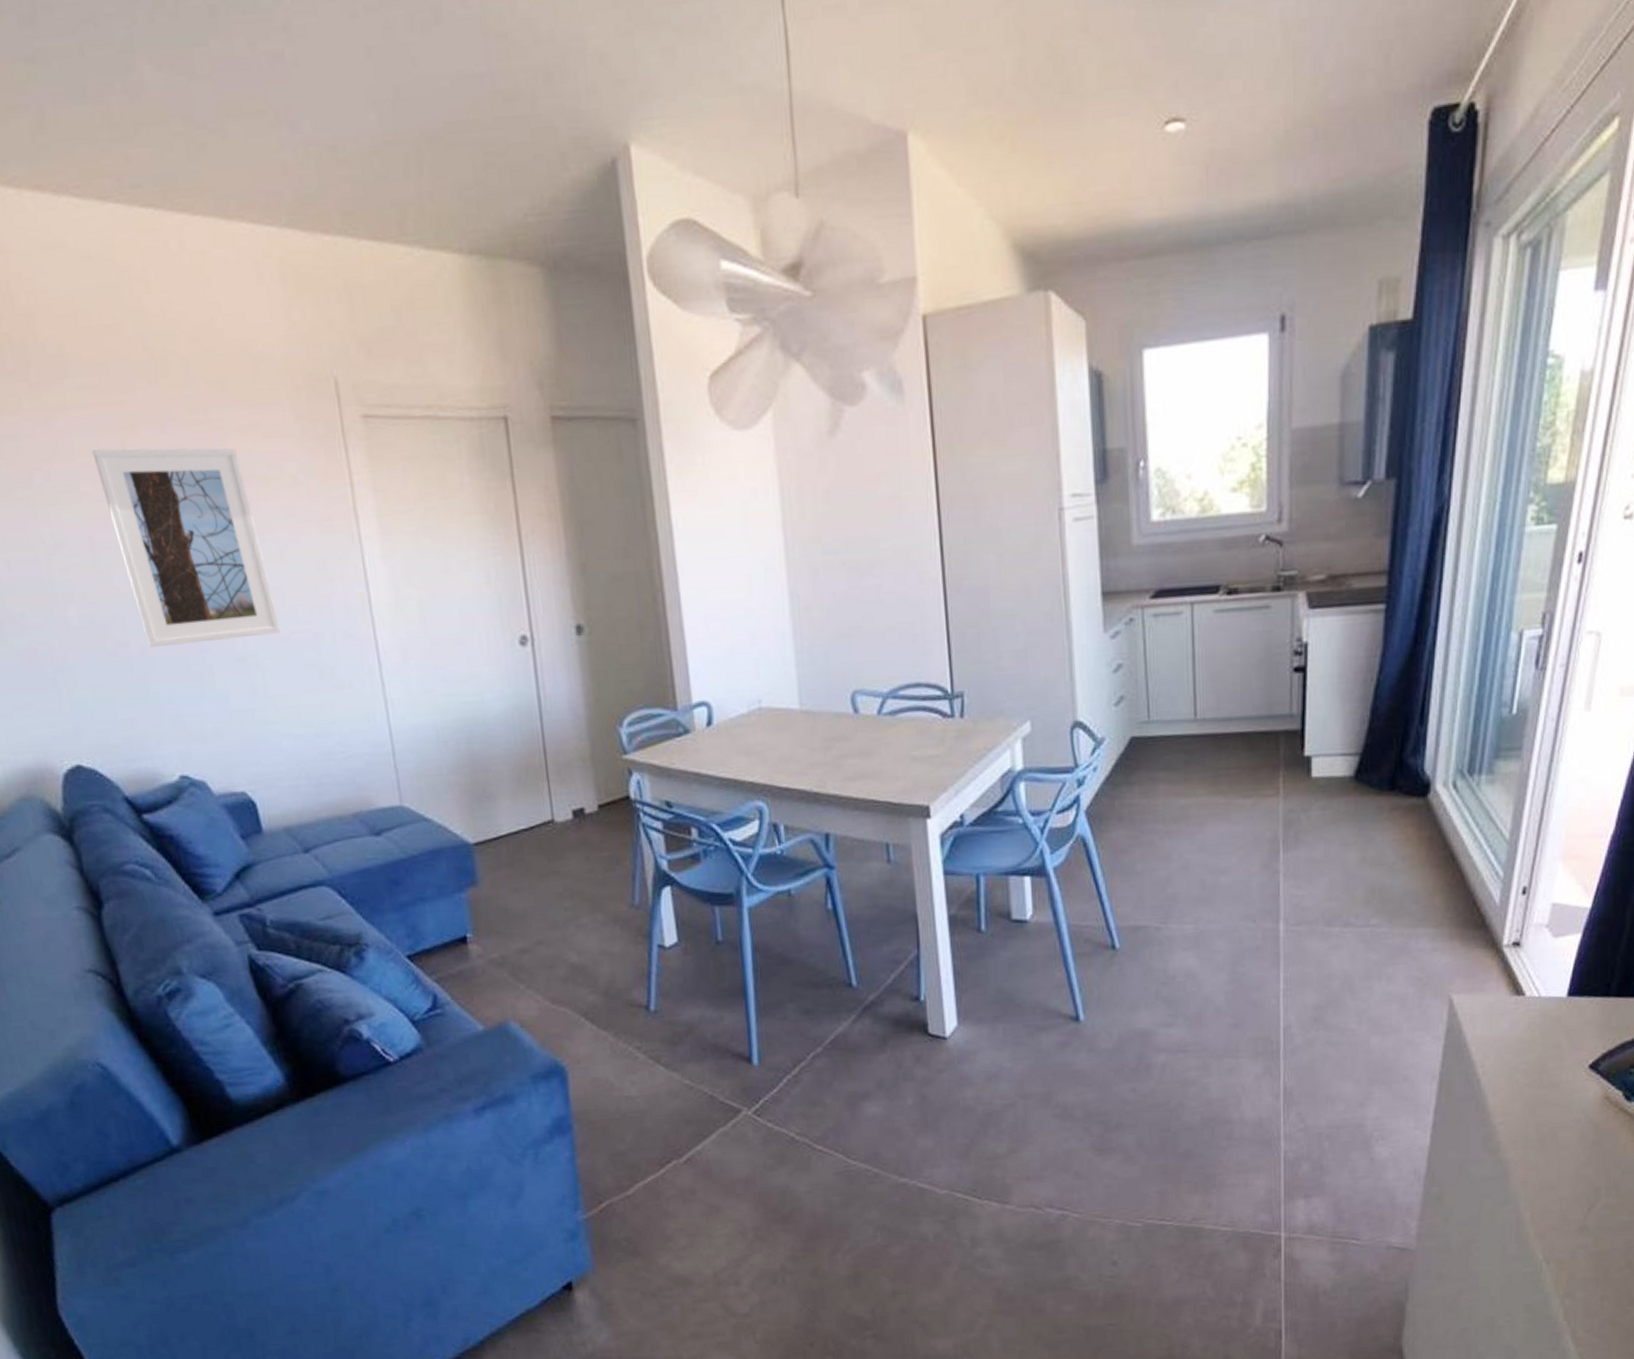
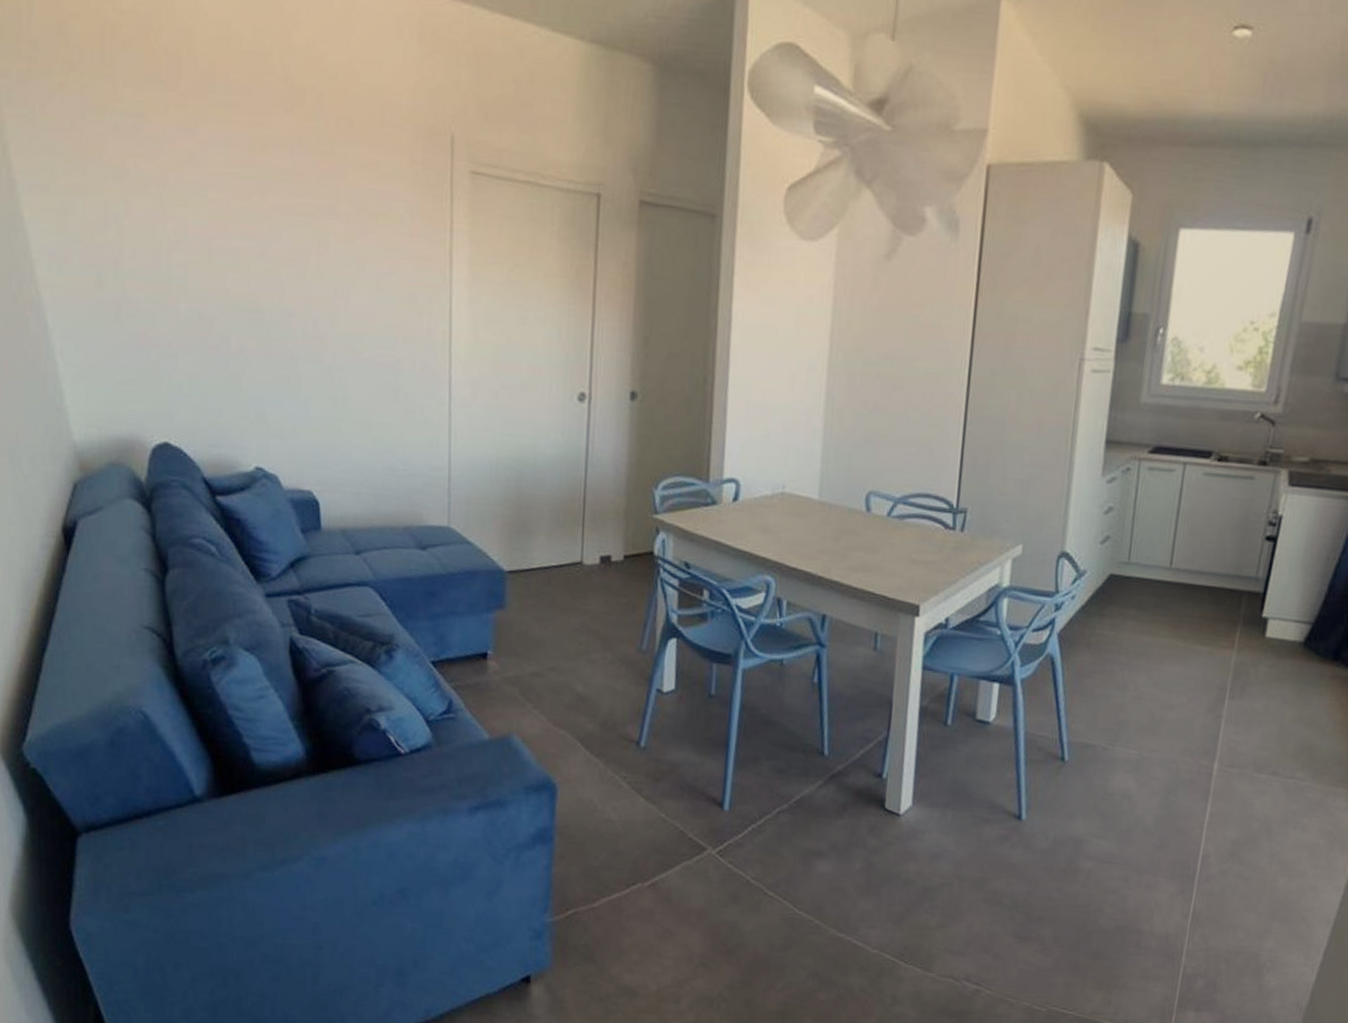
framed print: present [92,448,281,648] -> none [224,162,367,355]

